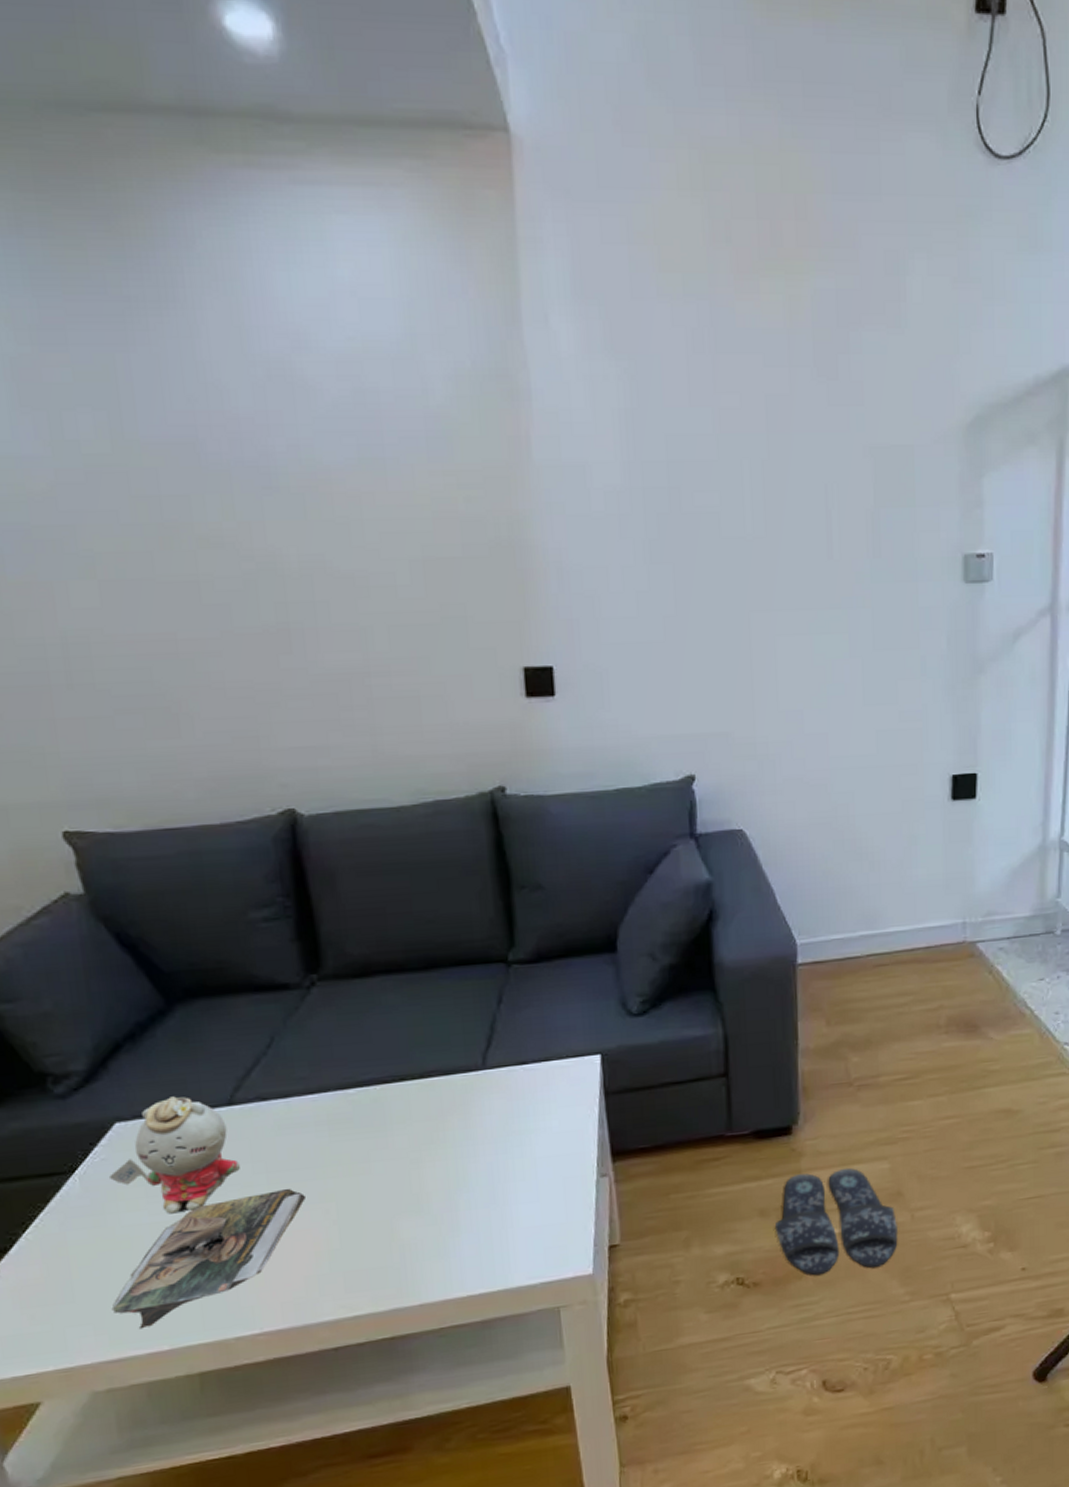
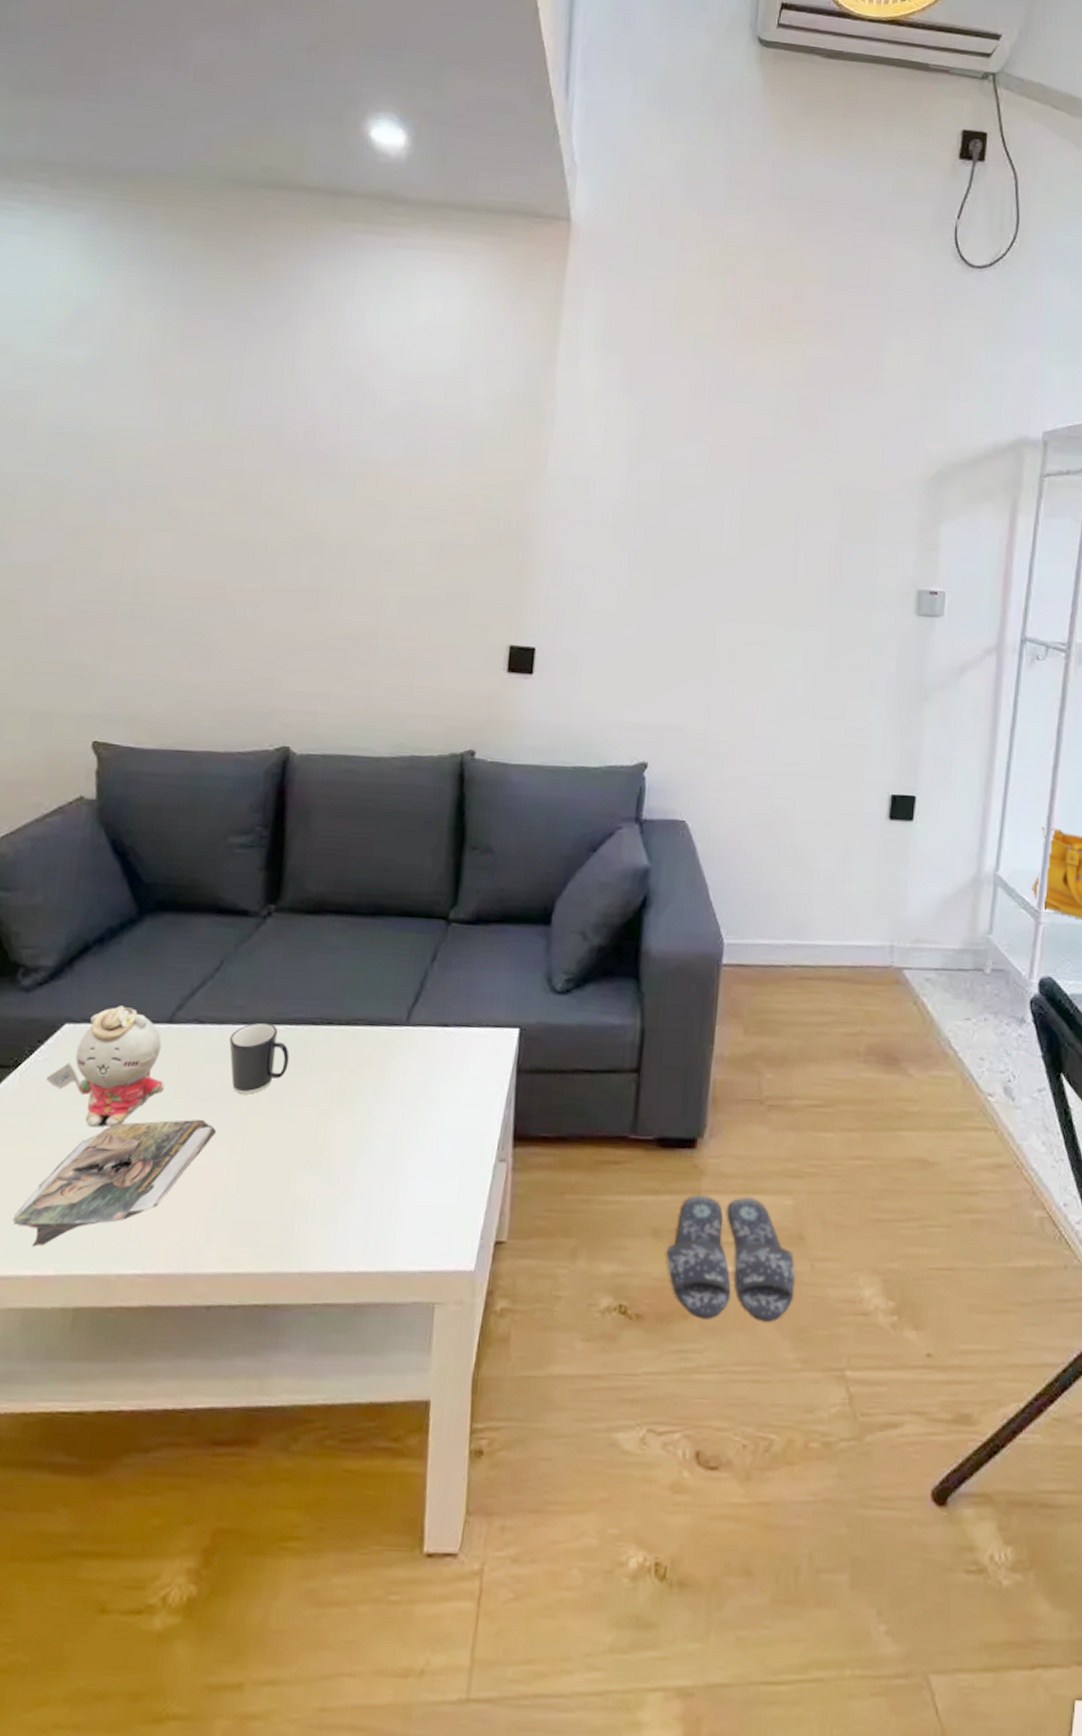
mug: none [299,1089,367,1159] -> present [229,1022,290,1095]

